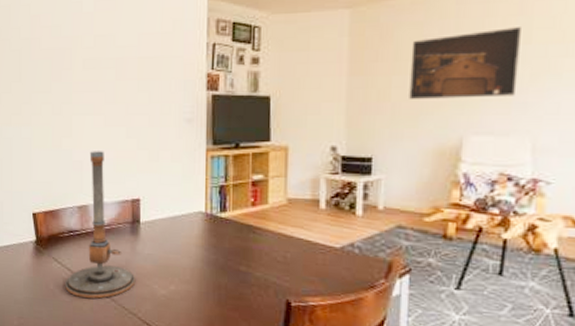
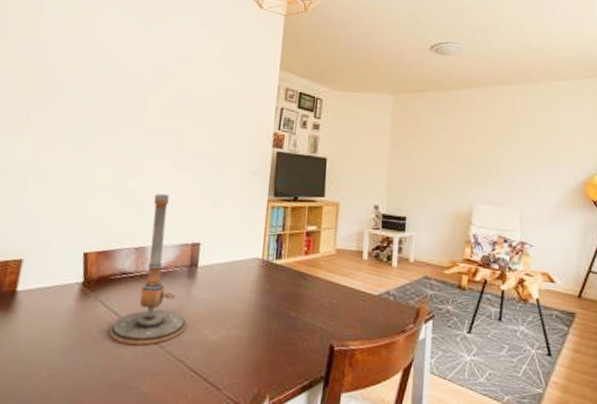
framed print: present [409,27,521,99] -> none [435,124,511,176]

